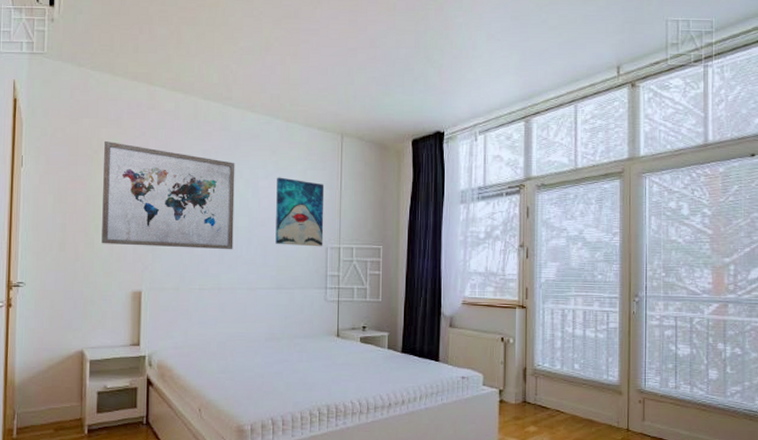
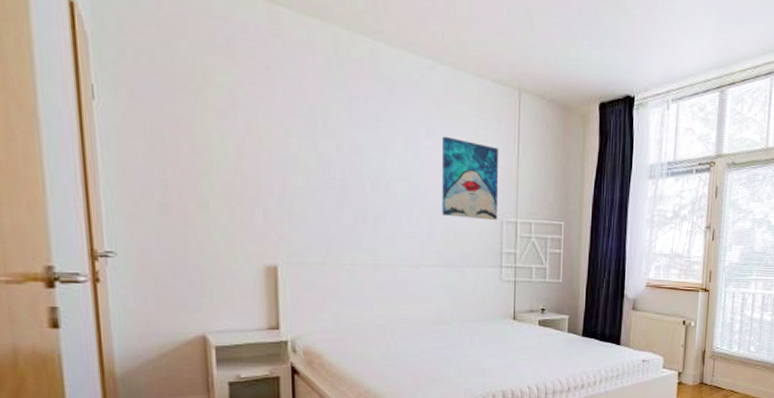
wall art: present [101,141,235,250] -> none [212,74,391,221]

